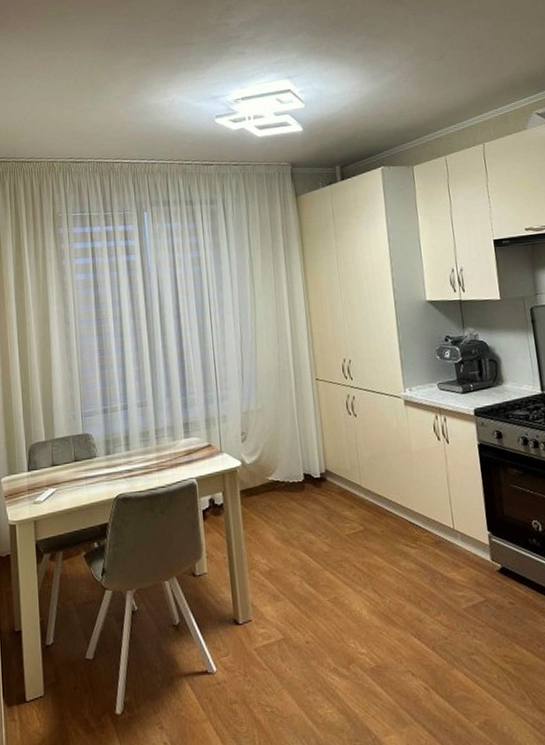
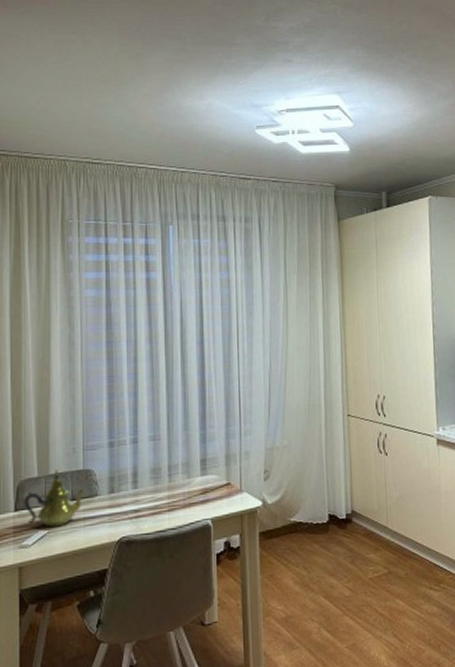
teapot: none [35,434,86,486] -> present [24,470,86,527]

